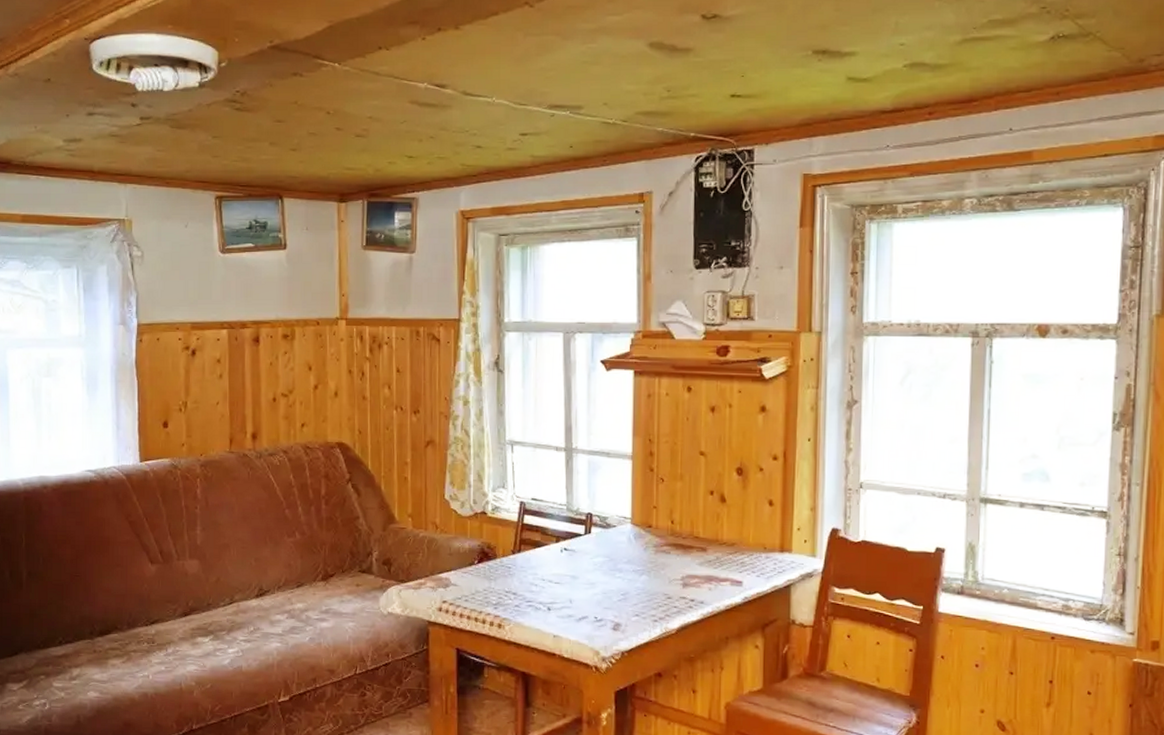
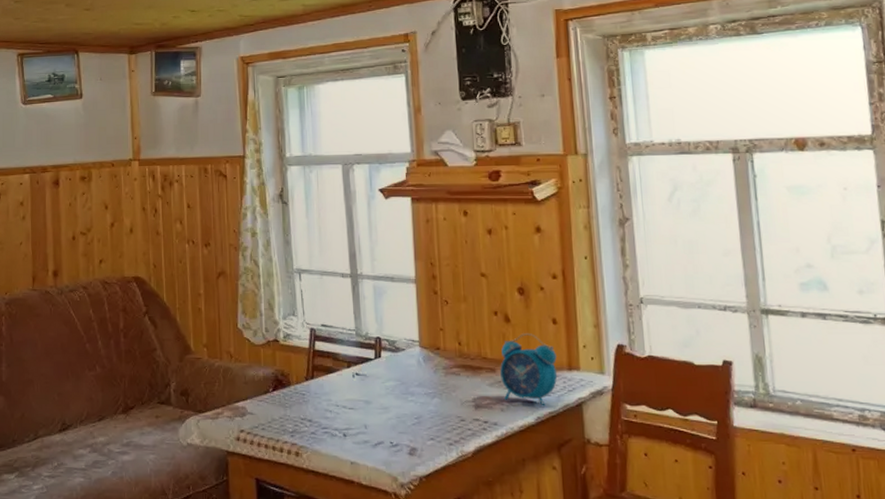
alarm clock: none [711,514,769,587] -> present [500,333,557,406]

